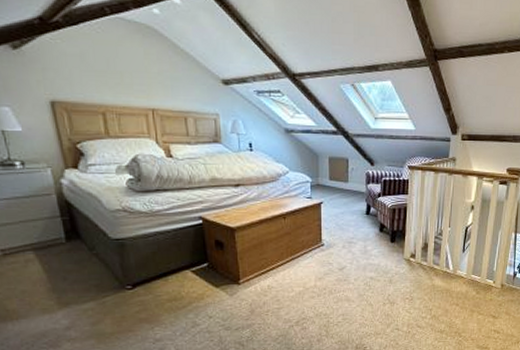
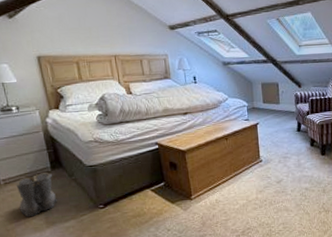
boots: none [18,244,73,296] -> present [16,172,57,218]

